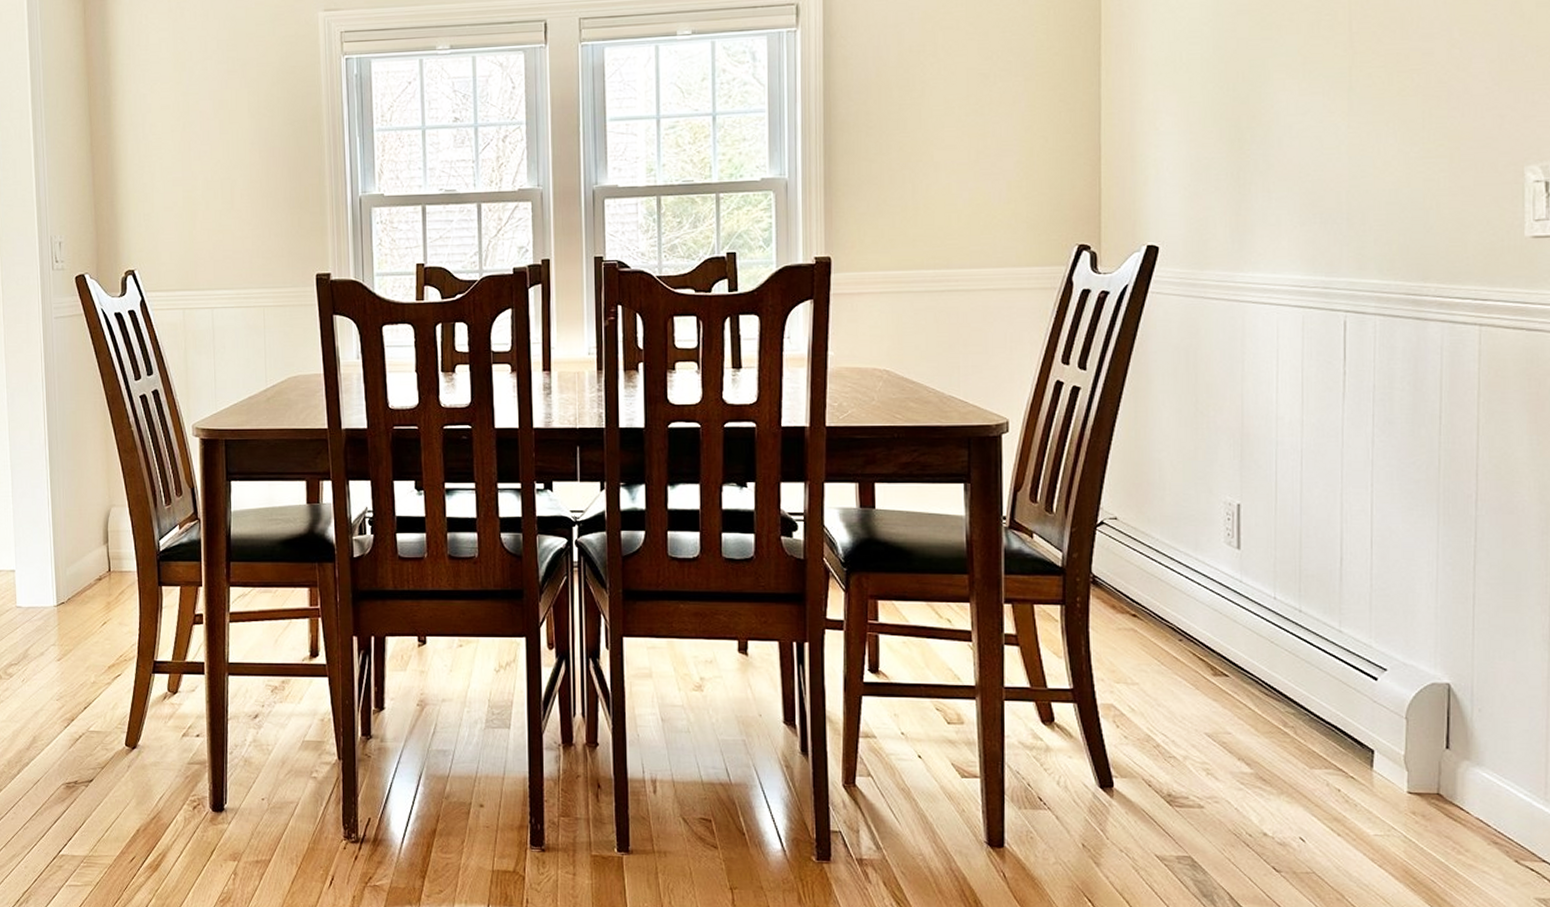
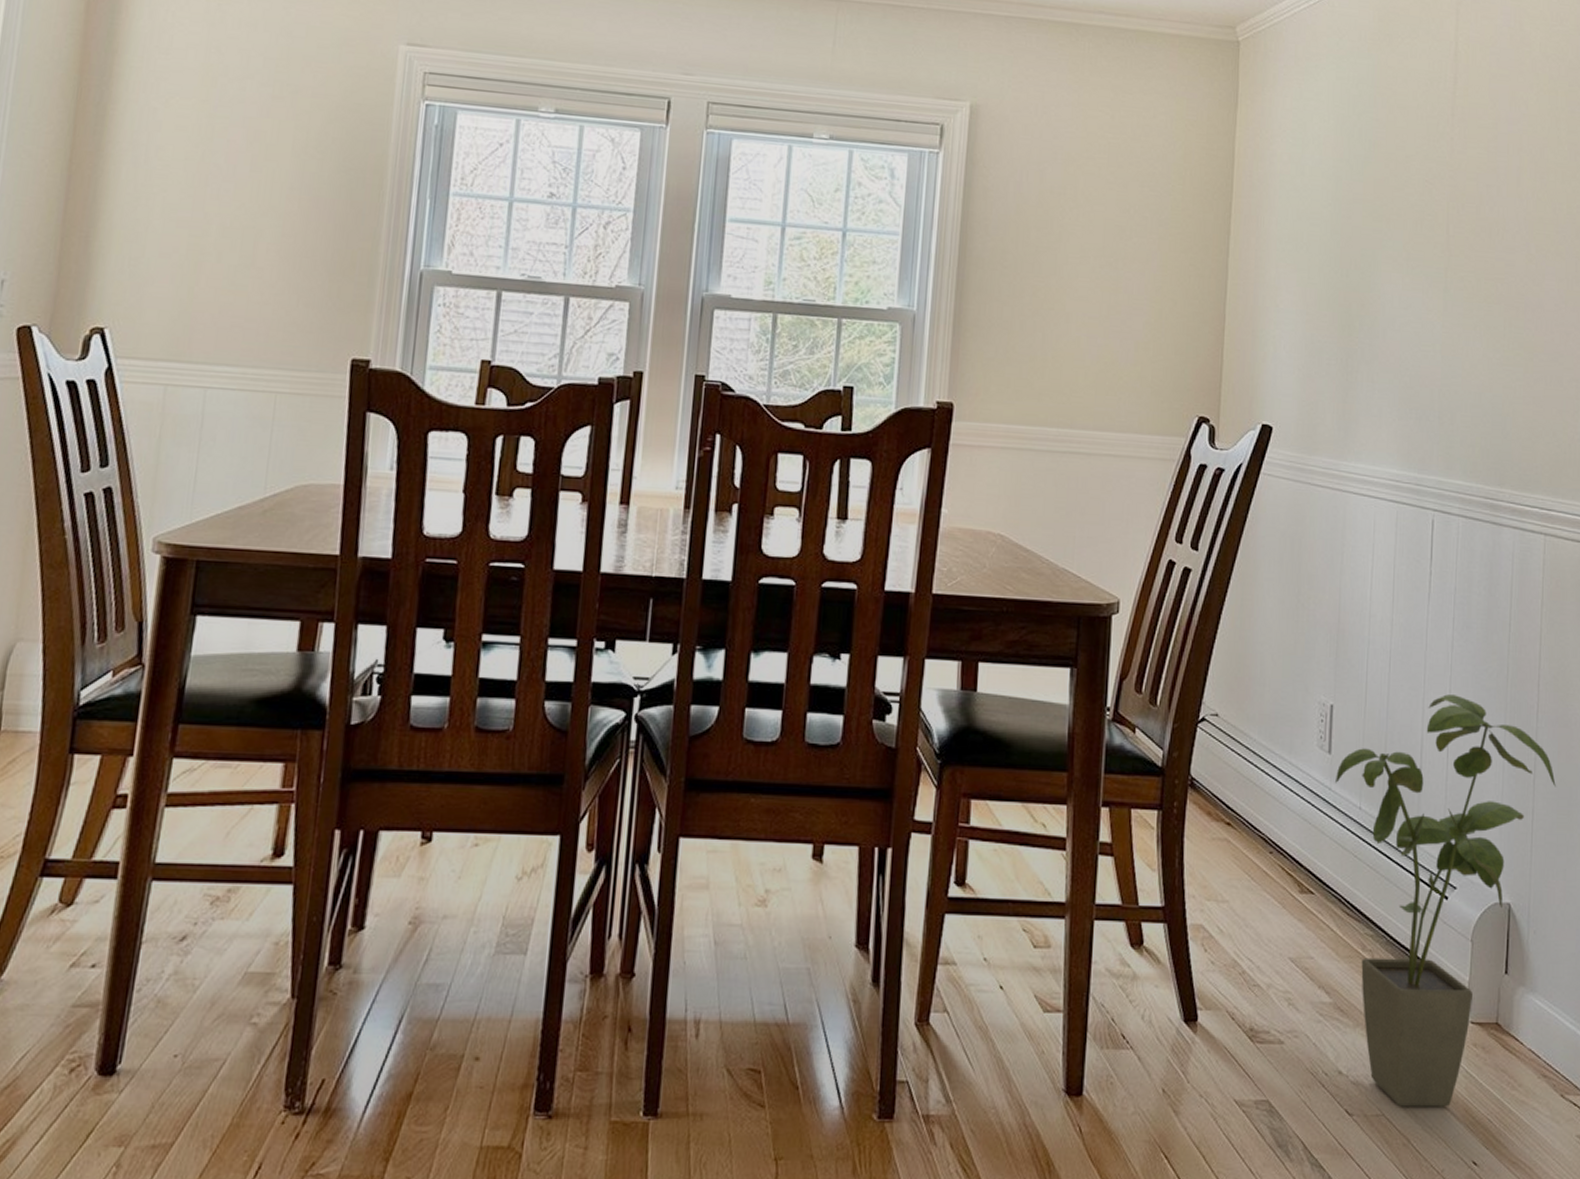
house plant: none [1246,488,1501,868] -> present [1335,694,1556,1107]

